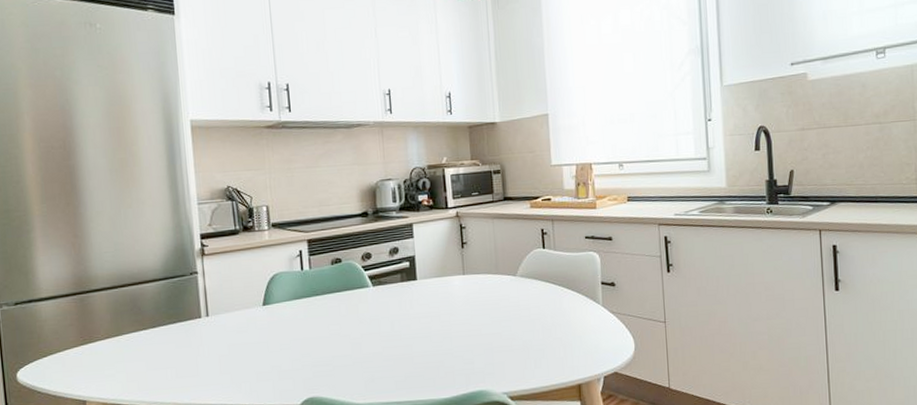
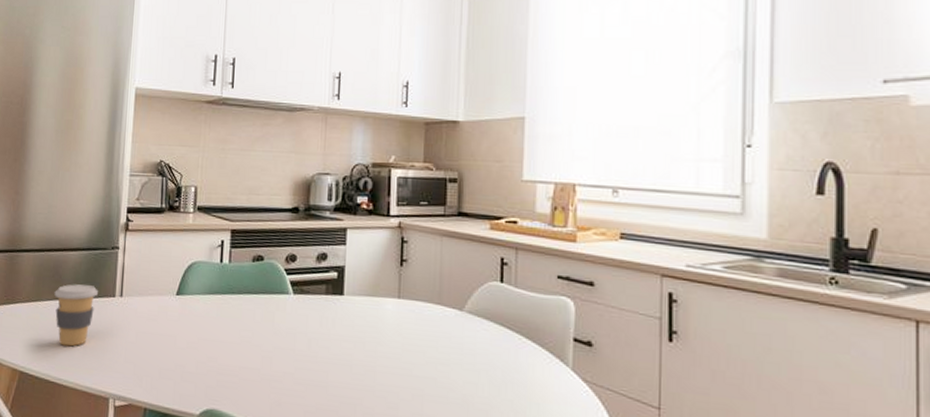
coffee cup: none [135,311,184,372] -> present [54,284,99,347]

